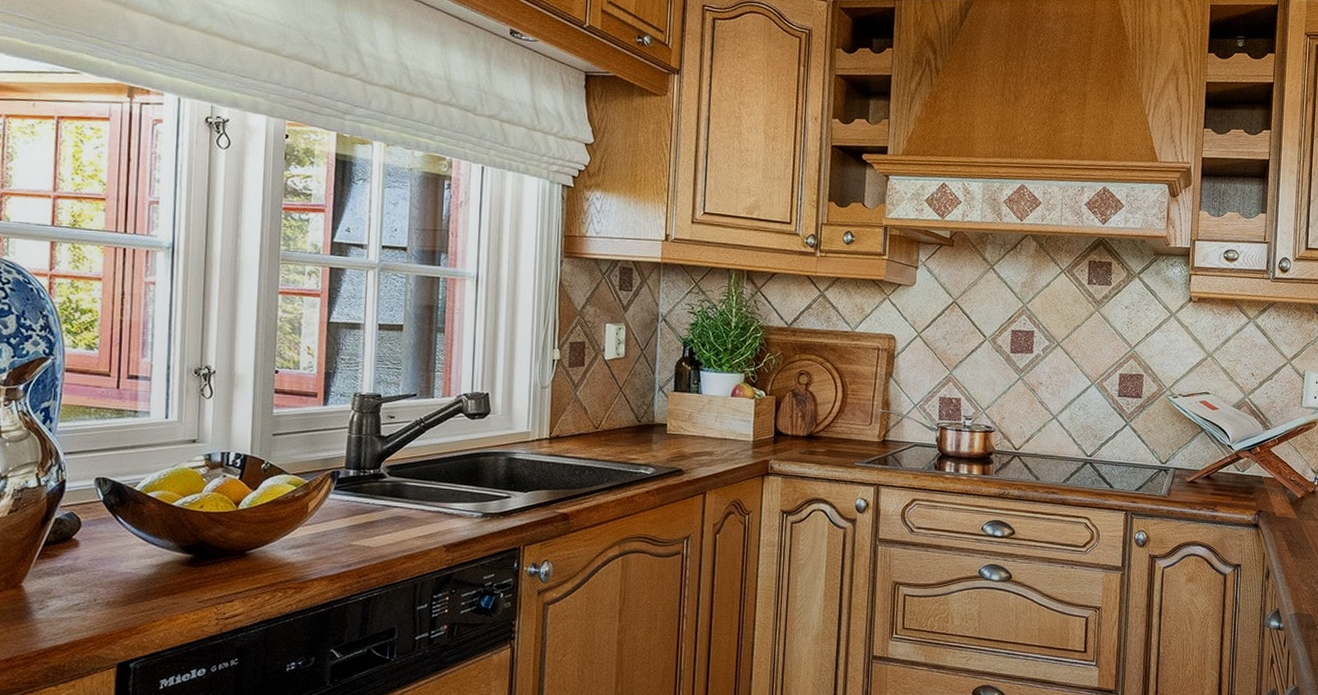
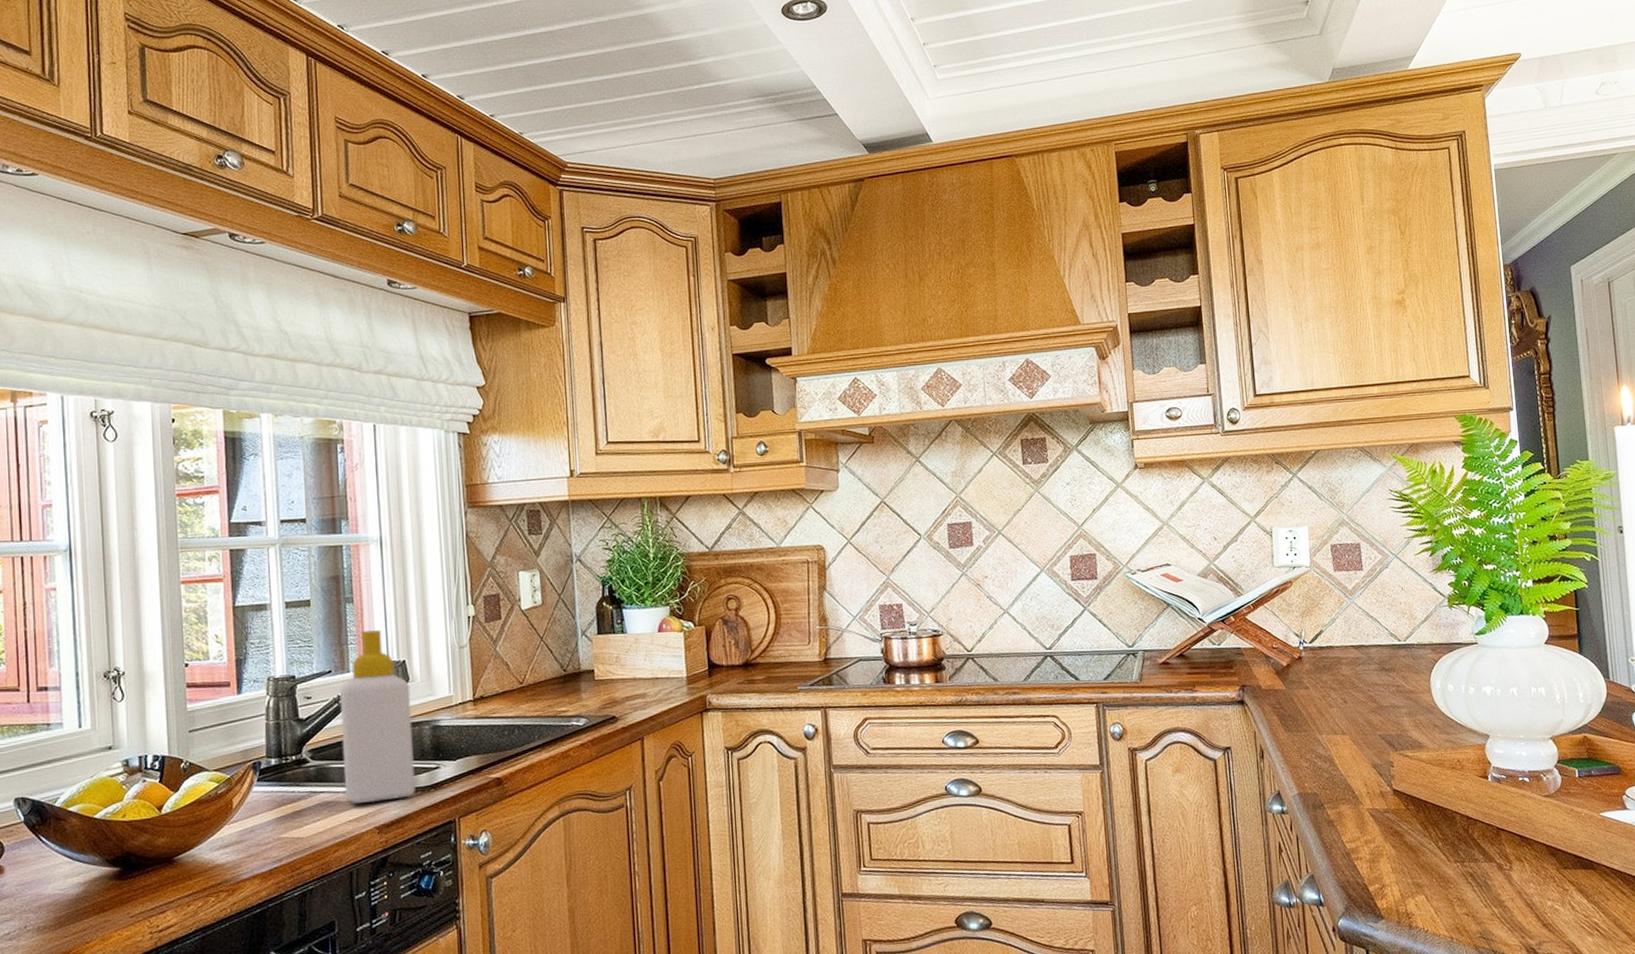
soap bottle: none [417,361,490,522] -> present [339,630,416,804]

